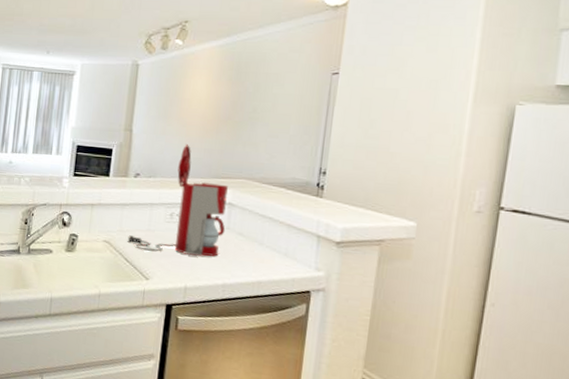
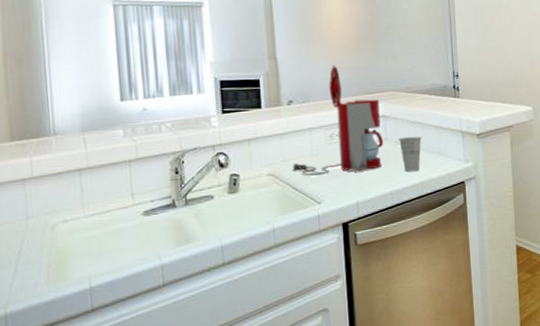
cup: none [242,229,269,268] -> present [399,136,422,172]

